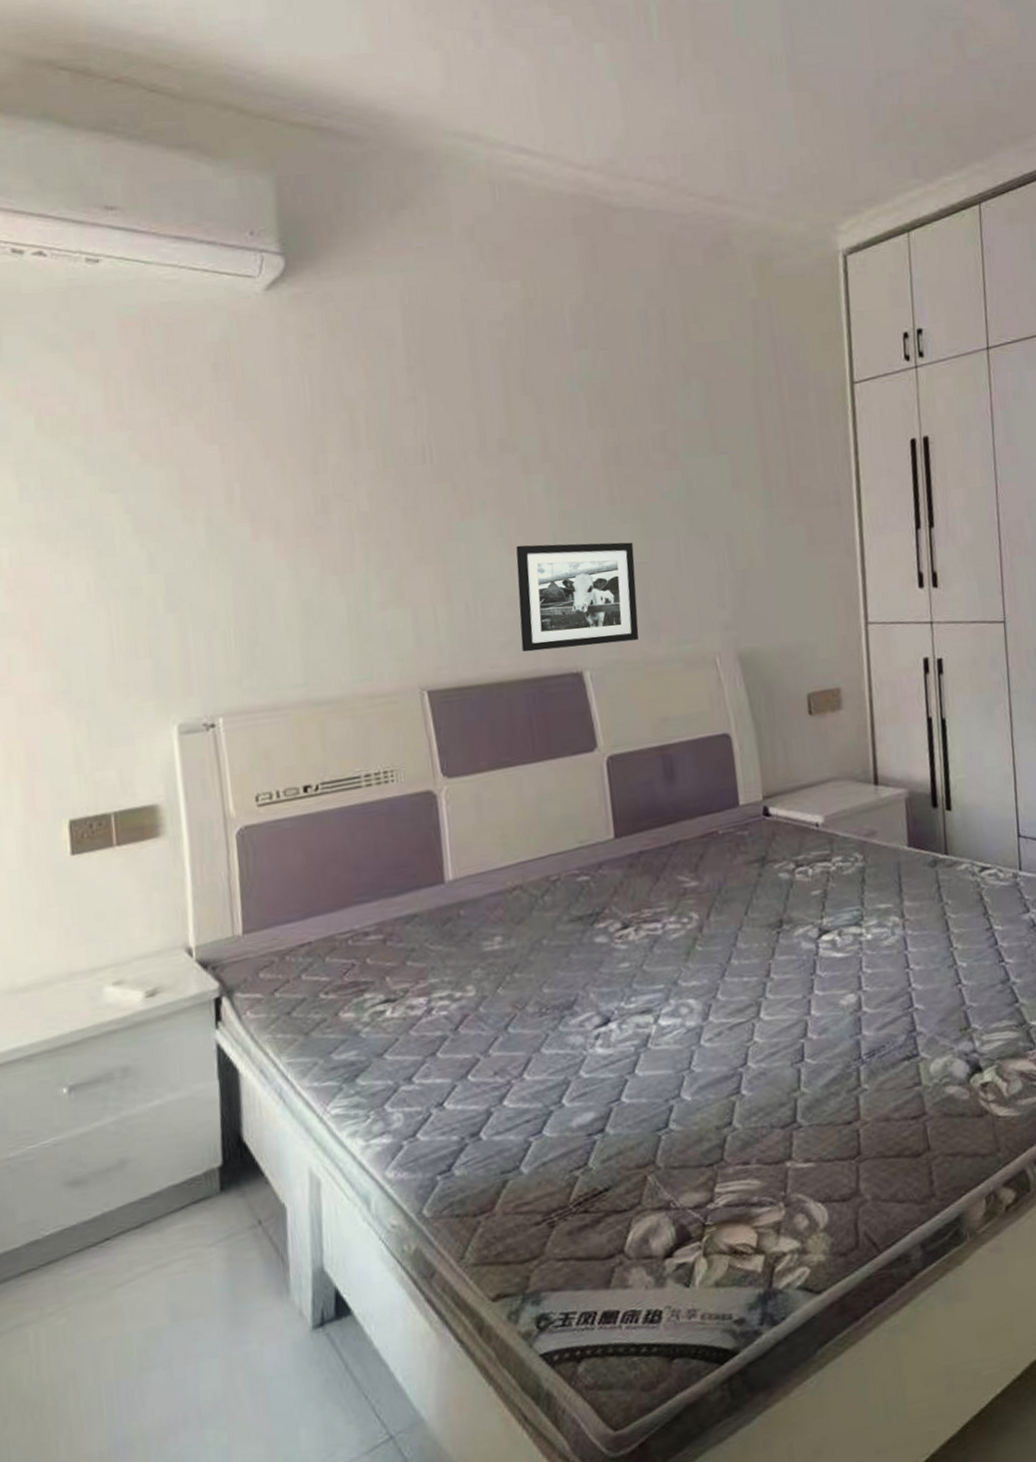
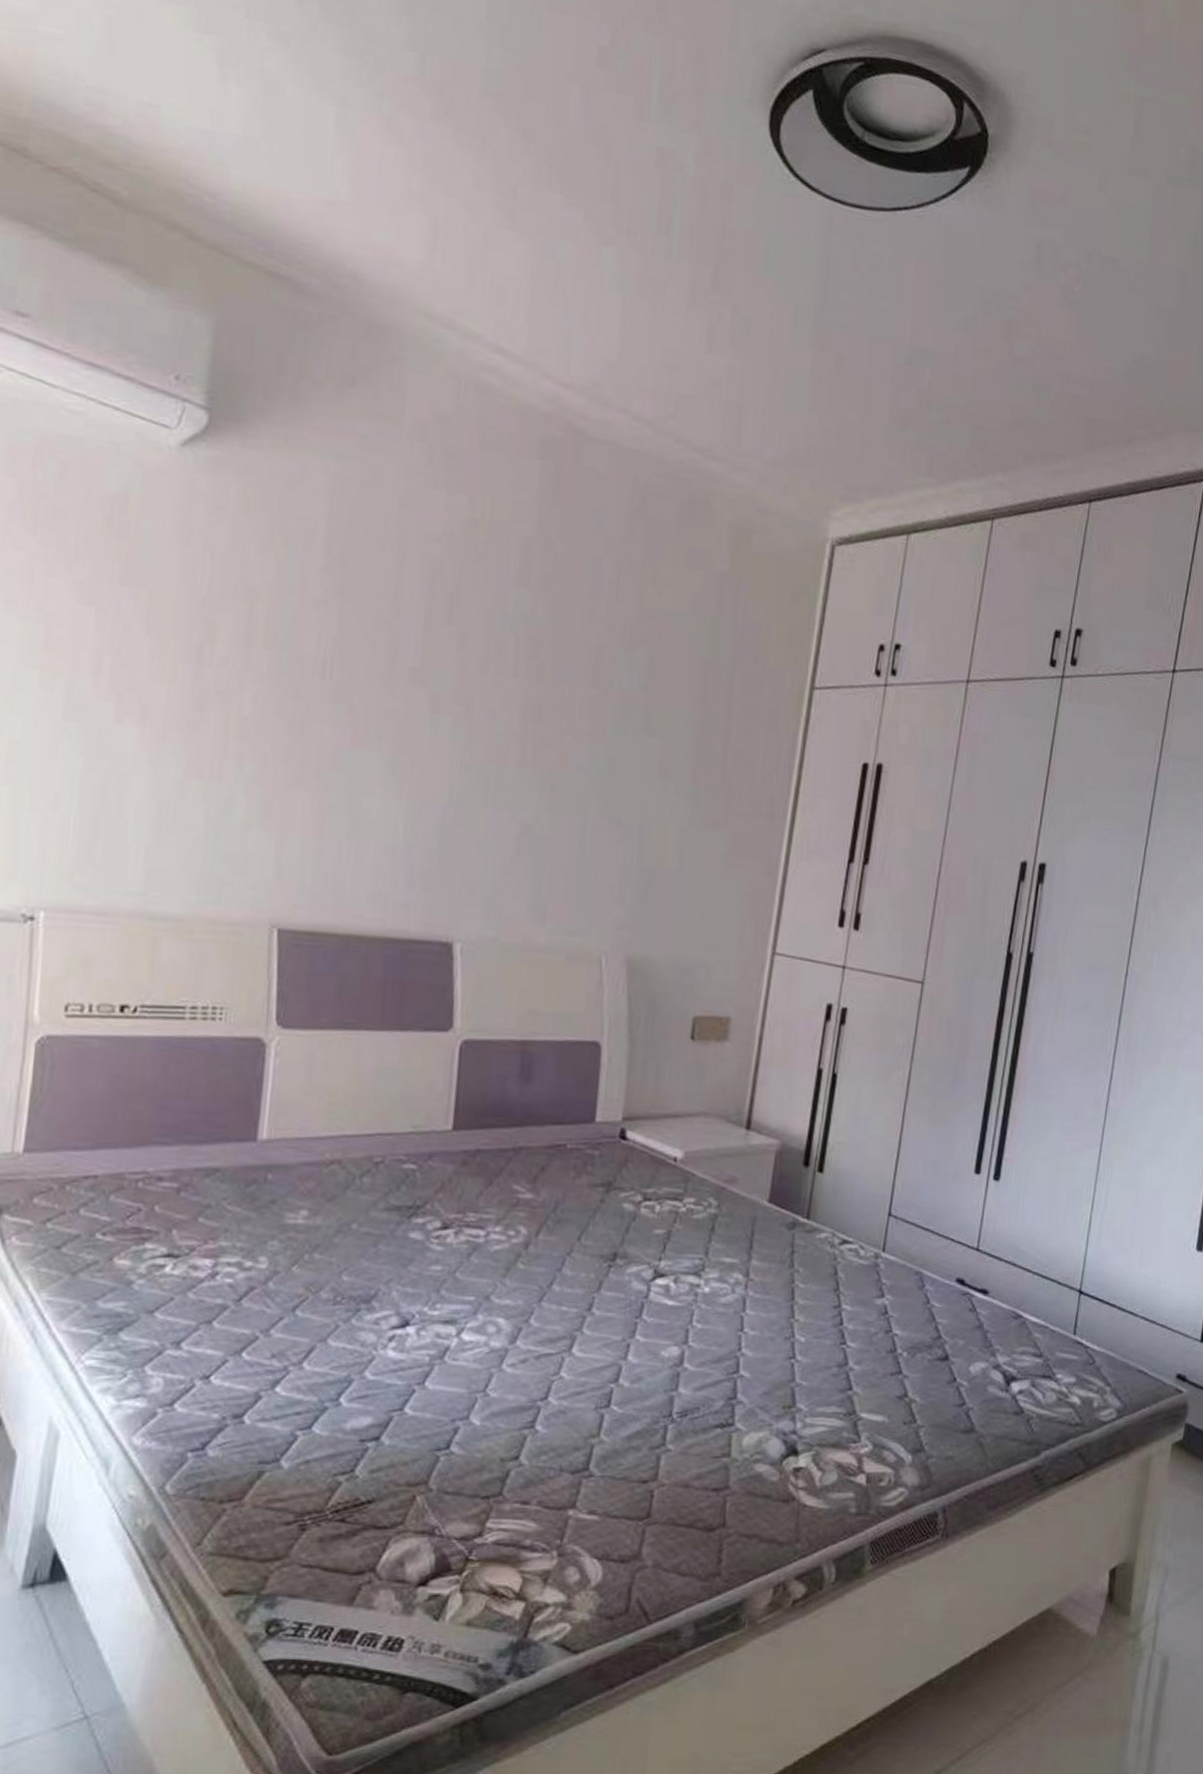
picture frame: present [516,542,639,652] -> none [391,789,536,920]

